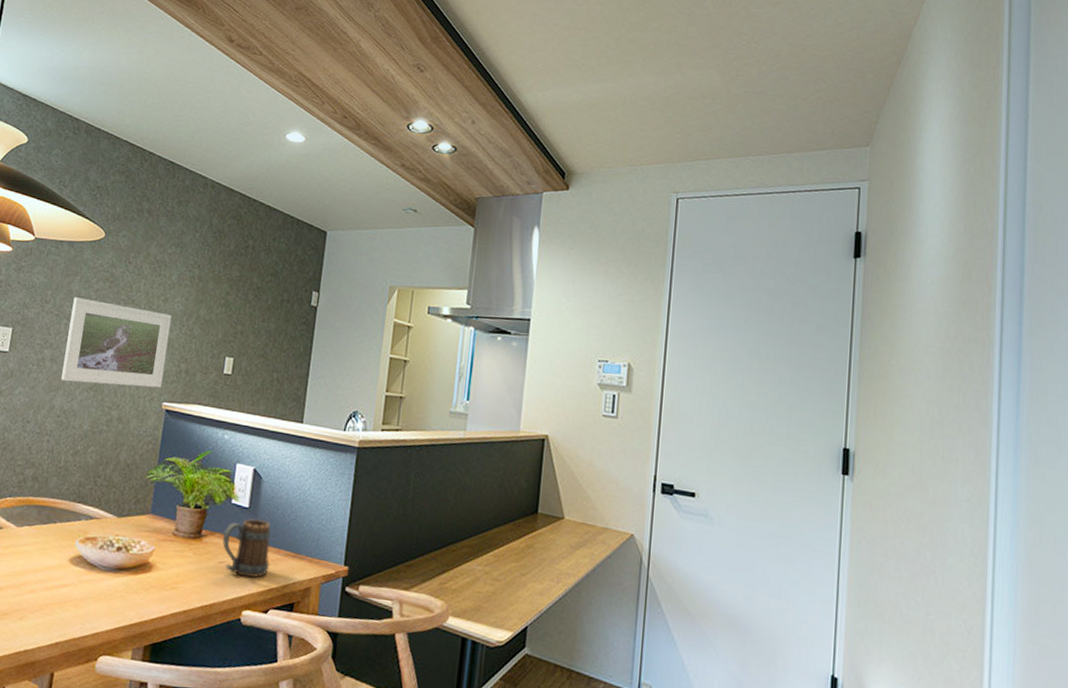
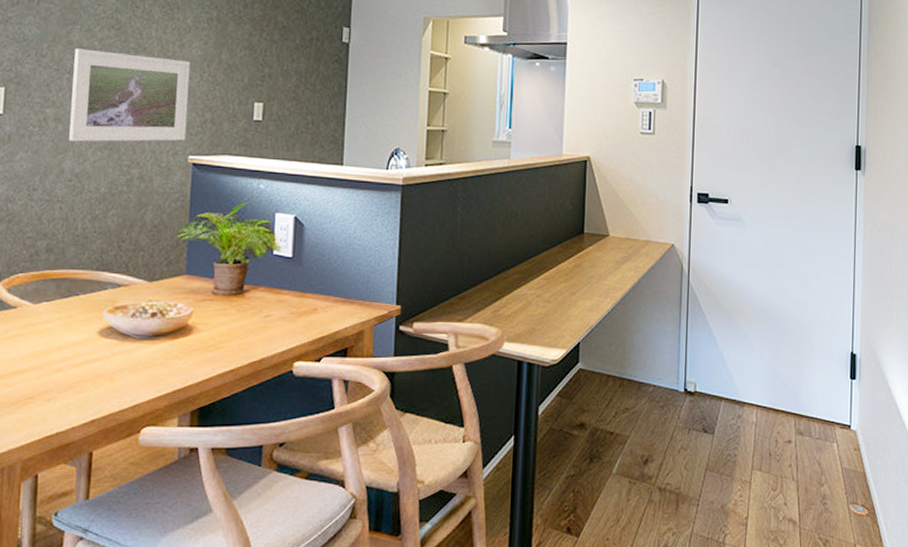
mug: present [222,519,271,578] -> none [267,268,320,328]

